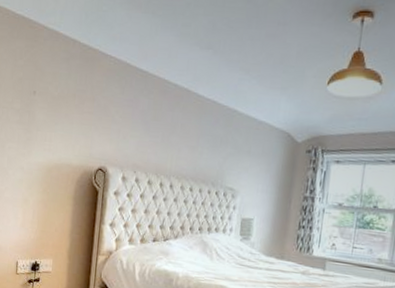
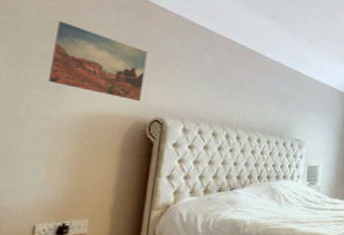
wall art: none [21,78,92,151] -> present [49,20,148,102]

